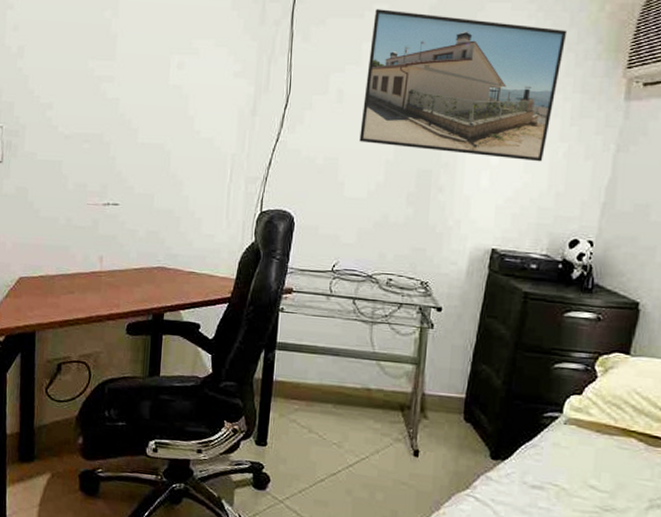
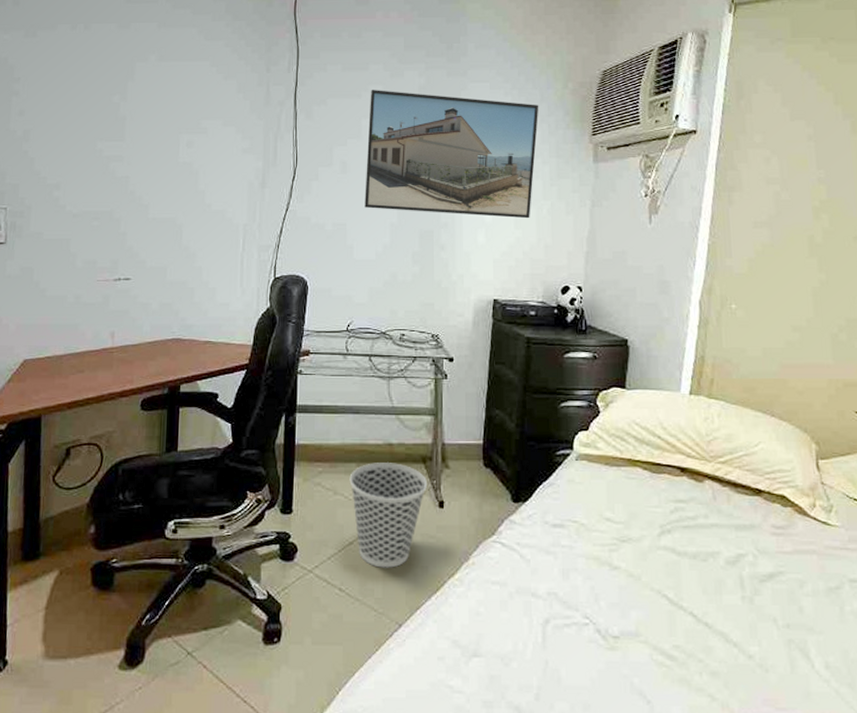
wastebasket: none [324,406,404,508] -> present [349,463,428,568]

